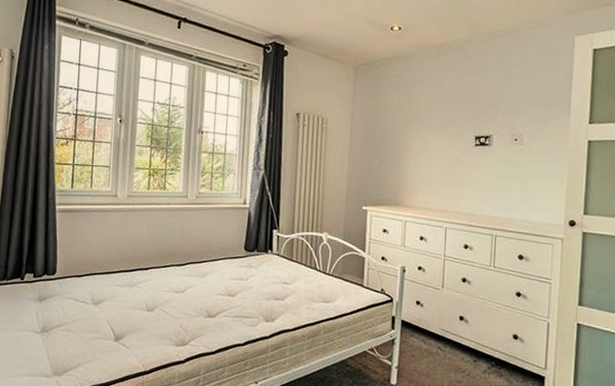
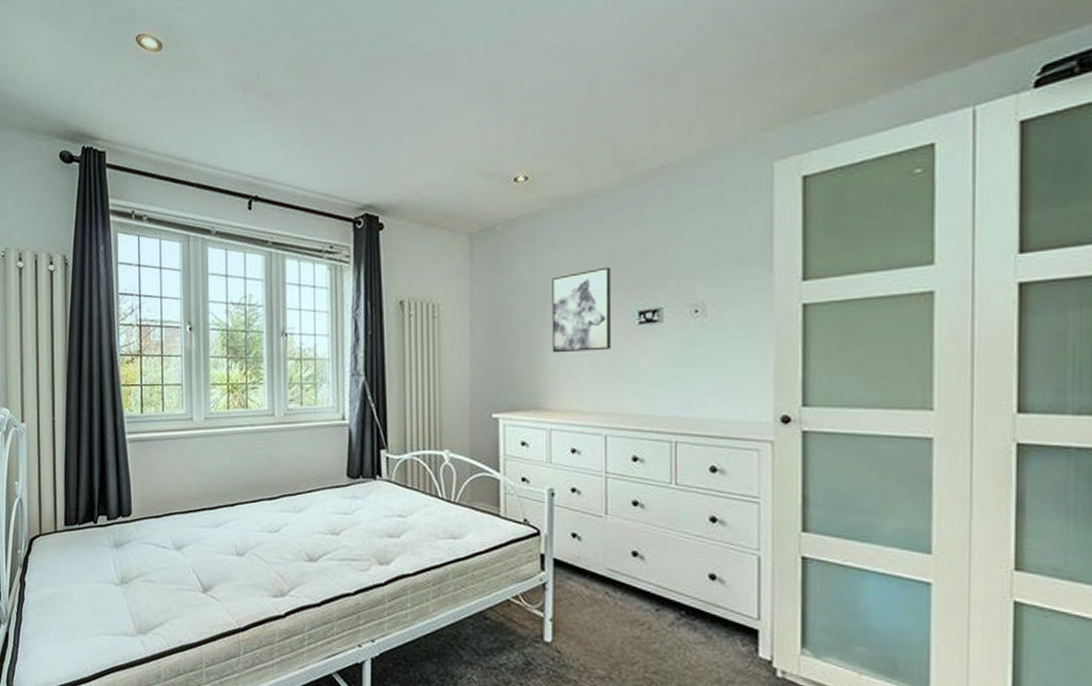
wall art: none [411,101,457,164] -> present [552,267,612,353]

